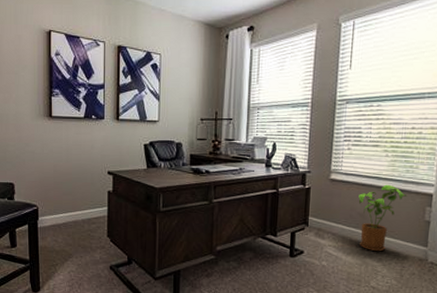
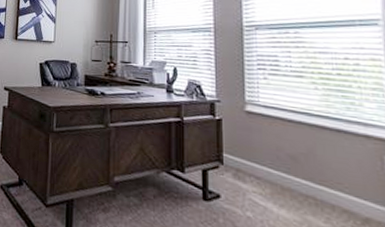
house plant: present [358,184,407,252] -> none [285,122,354,209]

